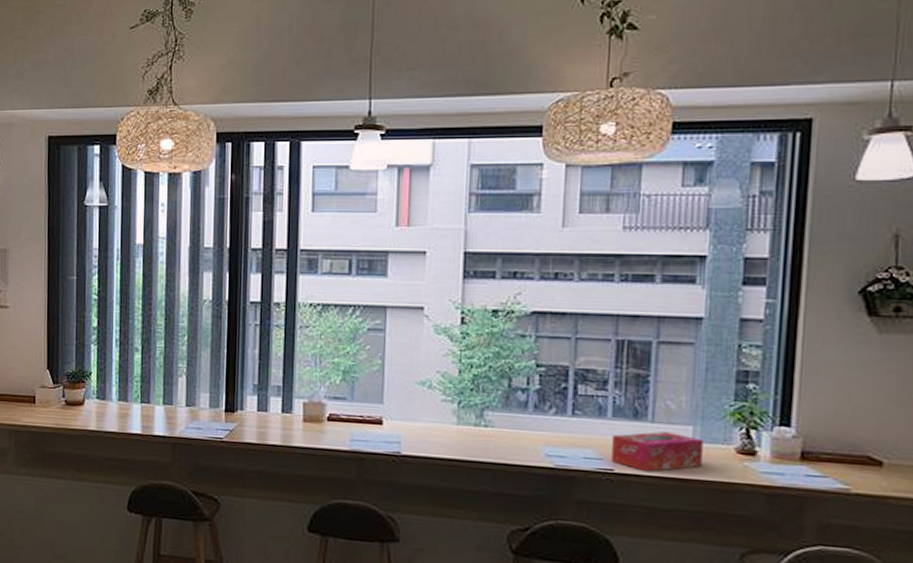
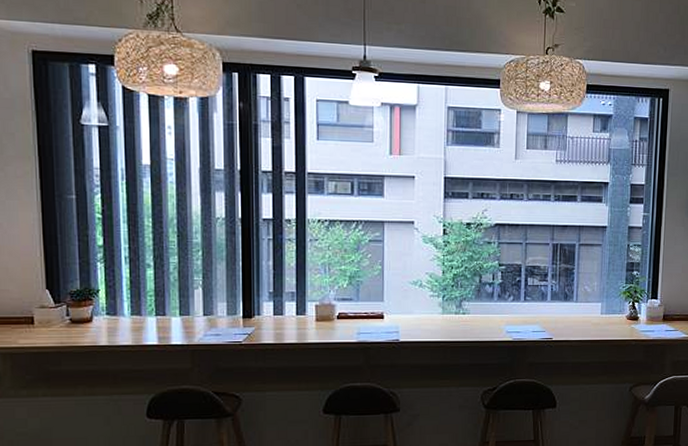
tissue box: present [610,432,703,472] -> none [550,309,607,338]

